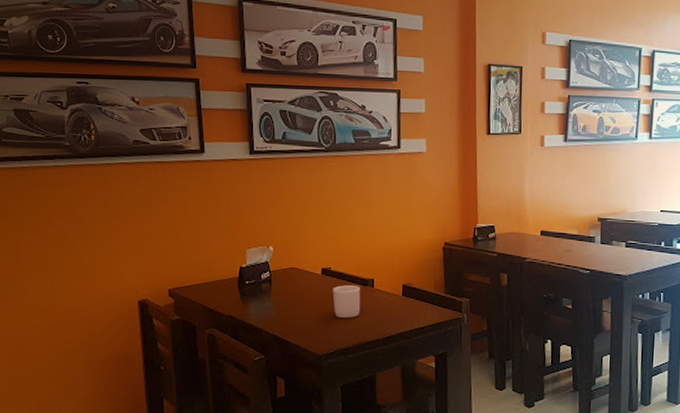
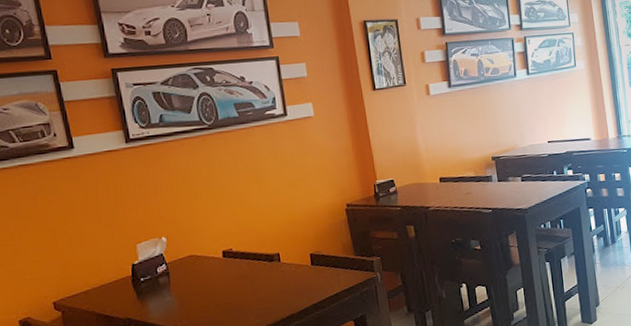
mug: present [332,284,361,319] -> none [237,263,270,300]

